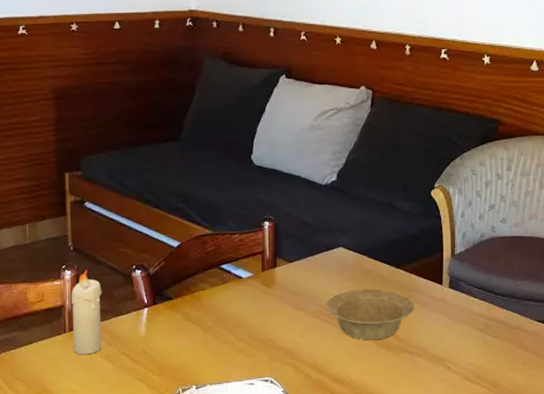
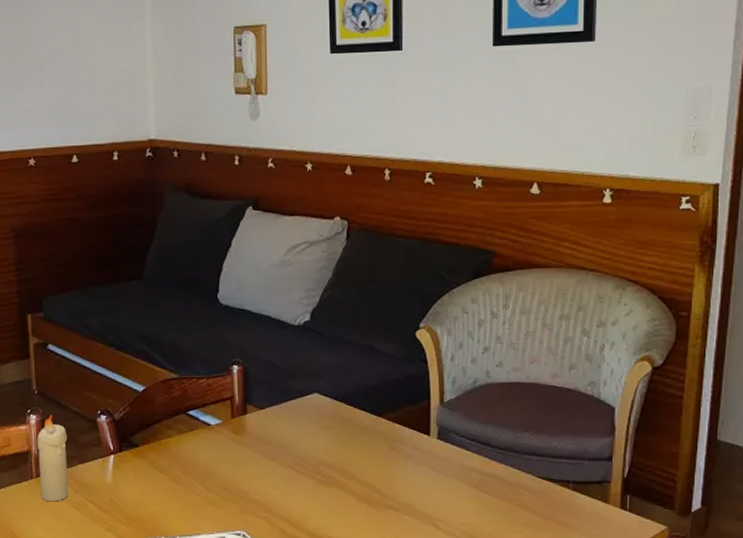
bowl: present [325,288,414,341] -> none [300,438,399,495]

